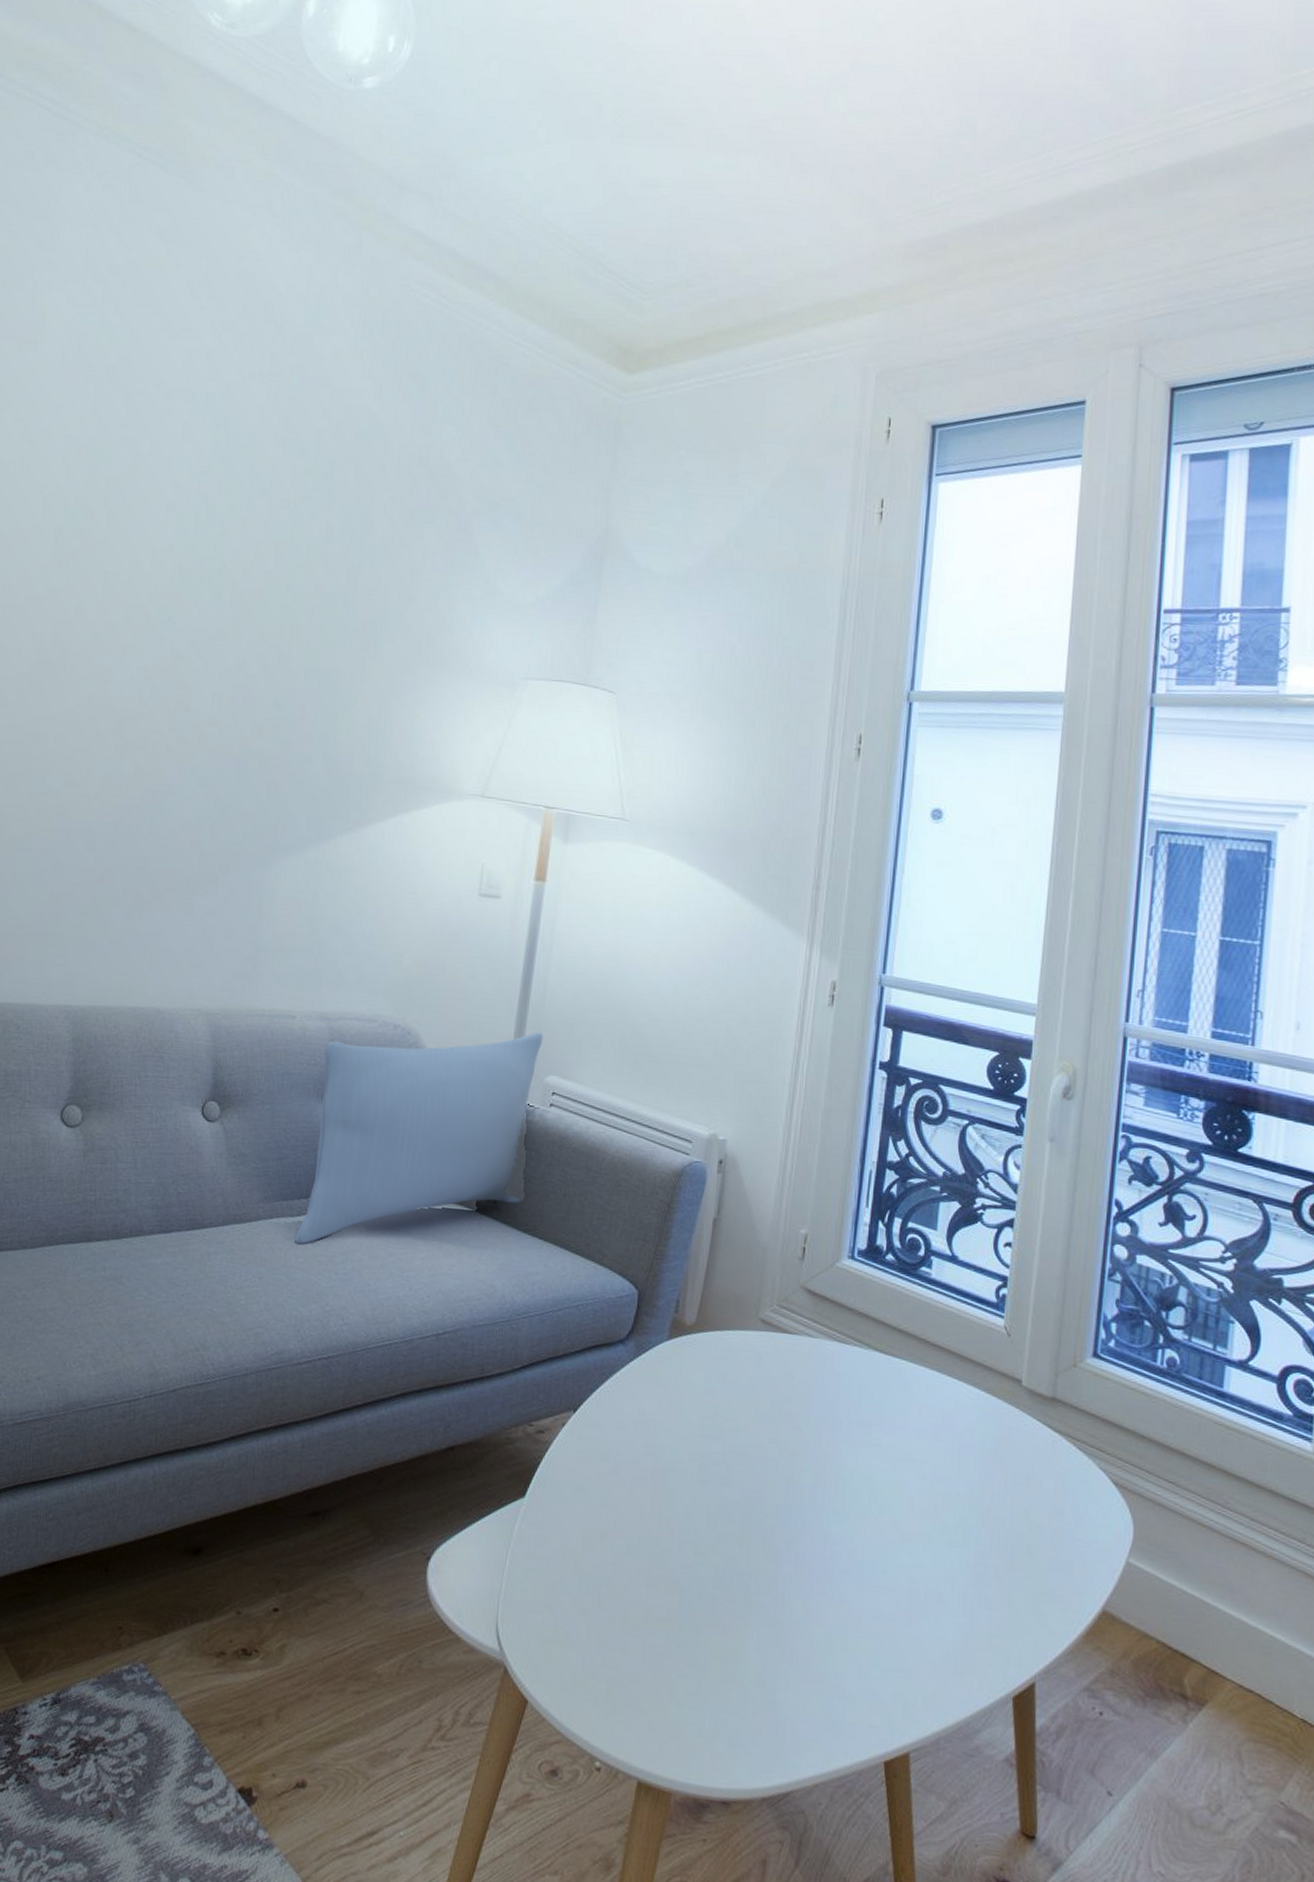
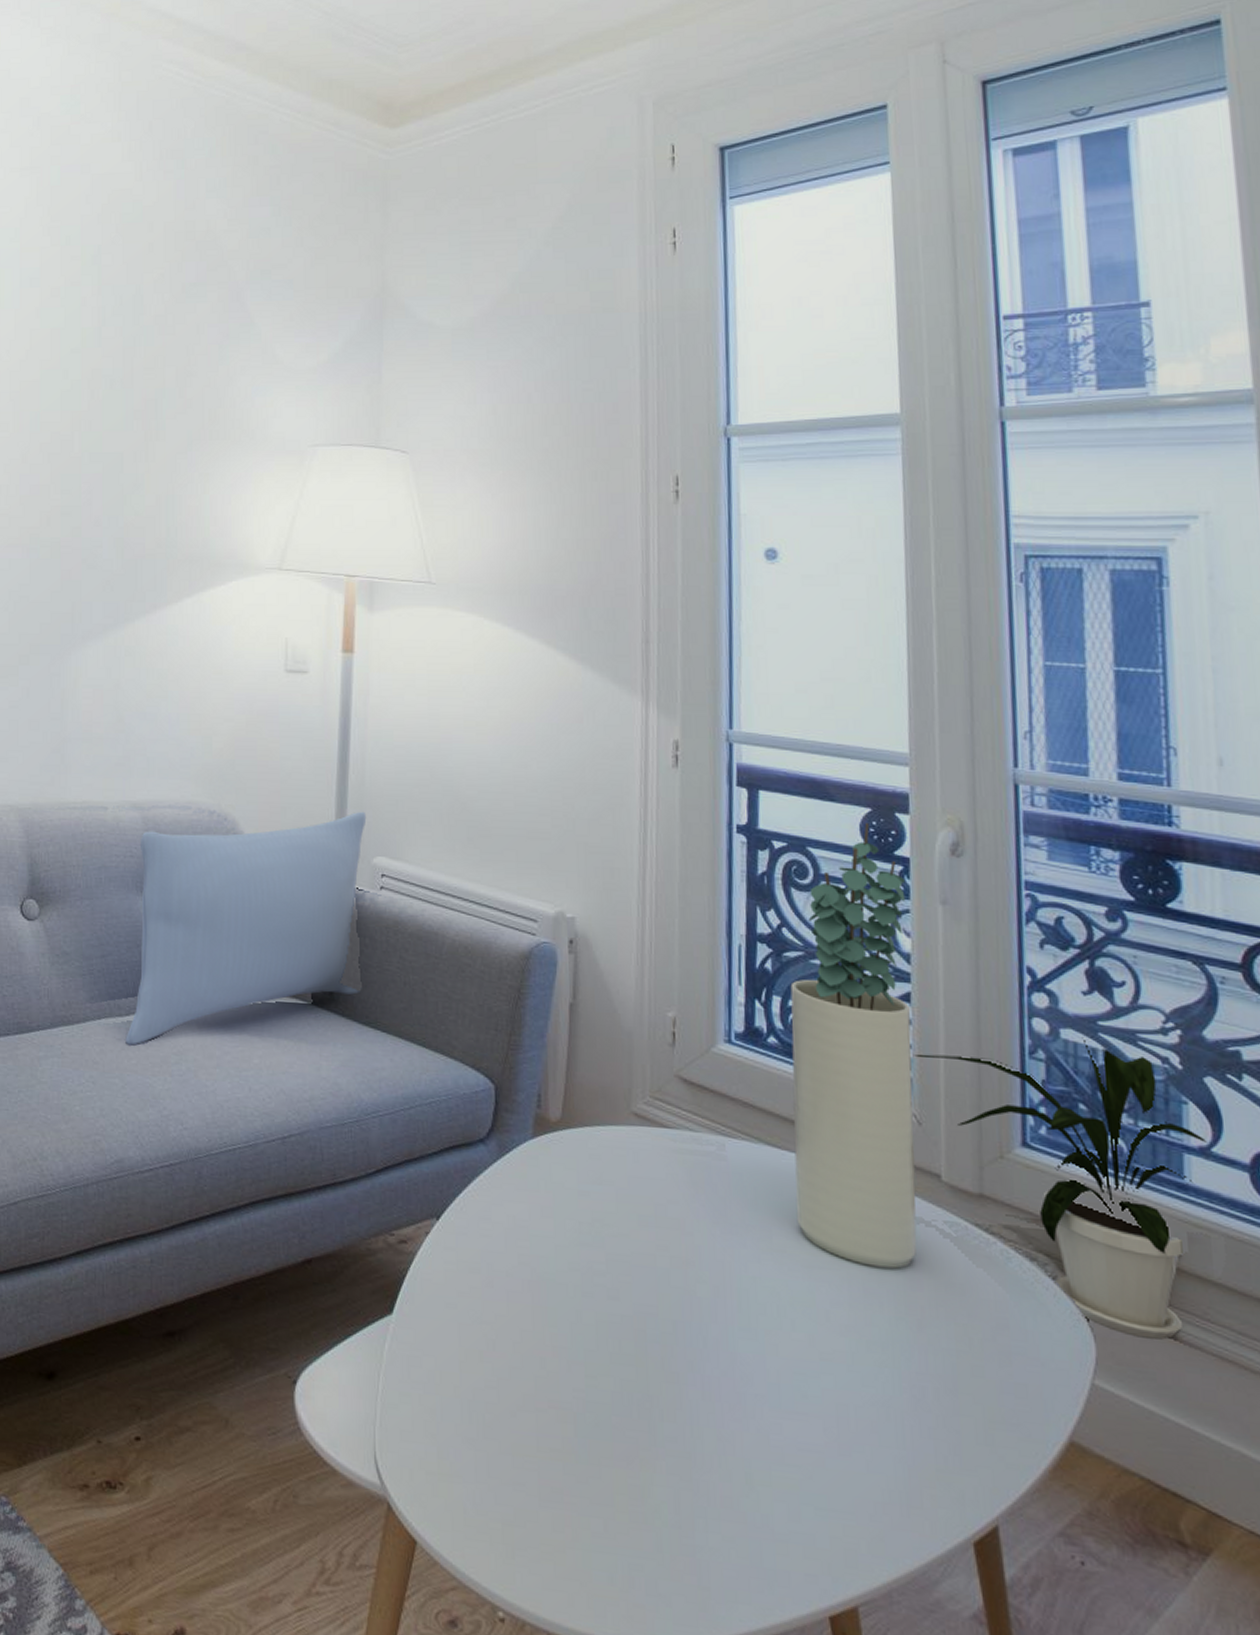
vase: none [894,1065,1022,1462] -> present [790,823,918,1269]
house plant: none [1011,1262,1246,1525] -> present [914,1037,1207,1341]

